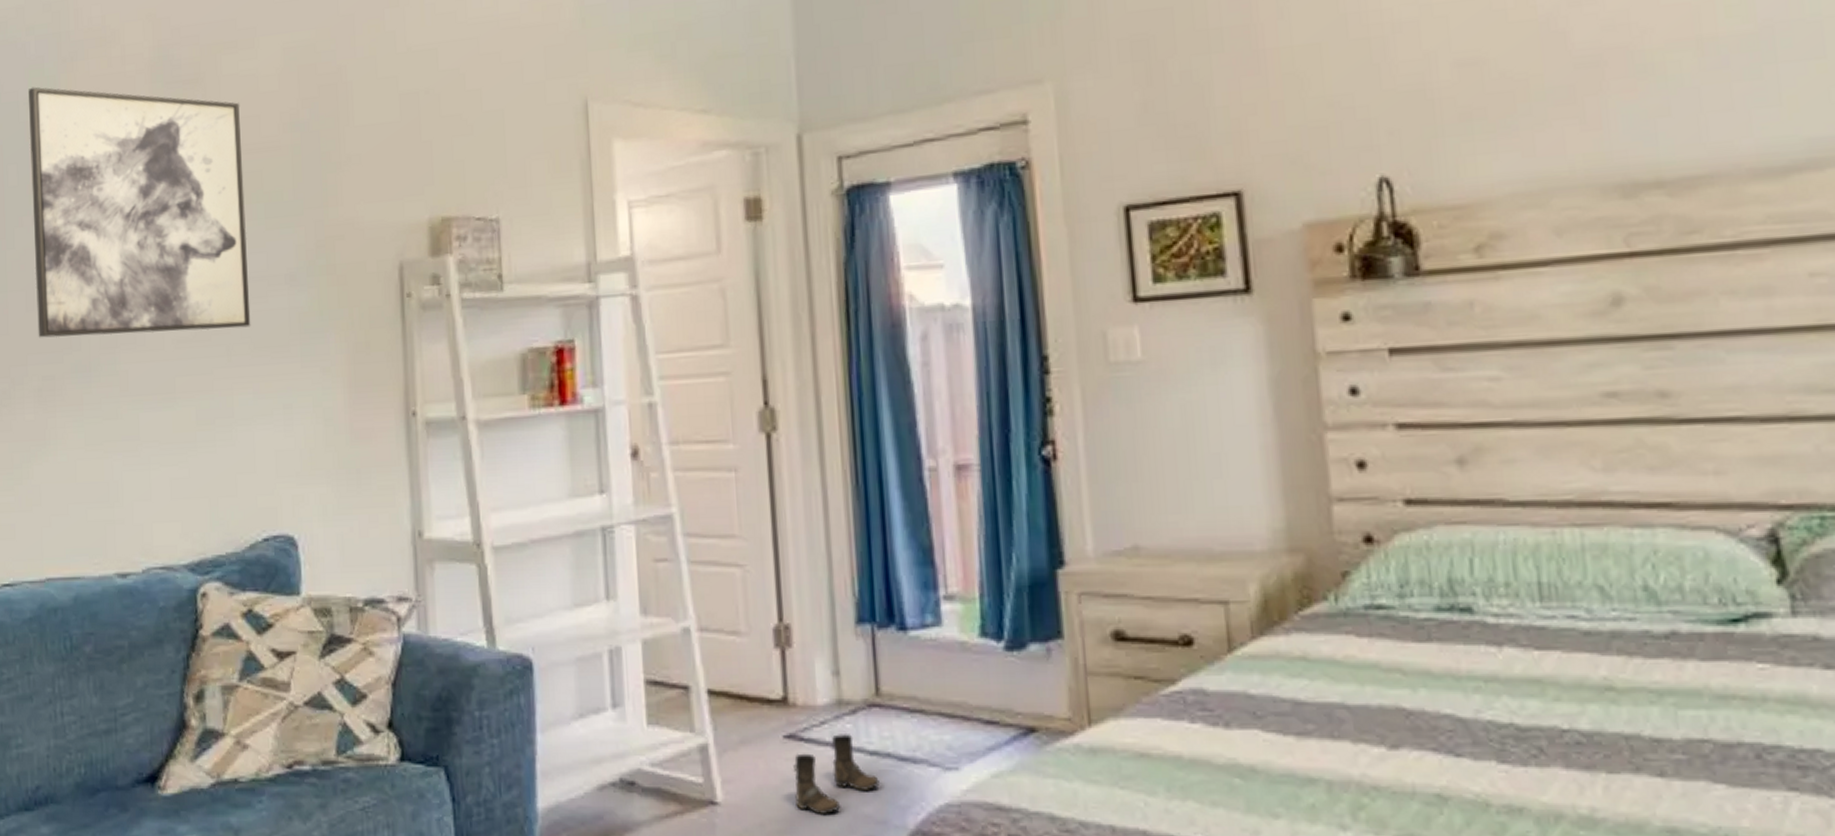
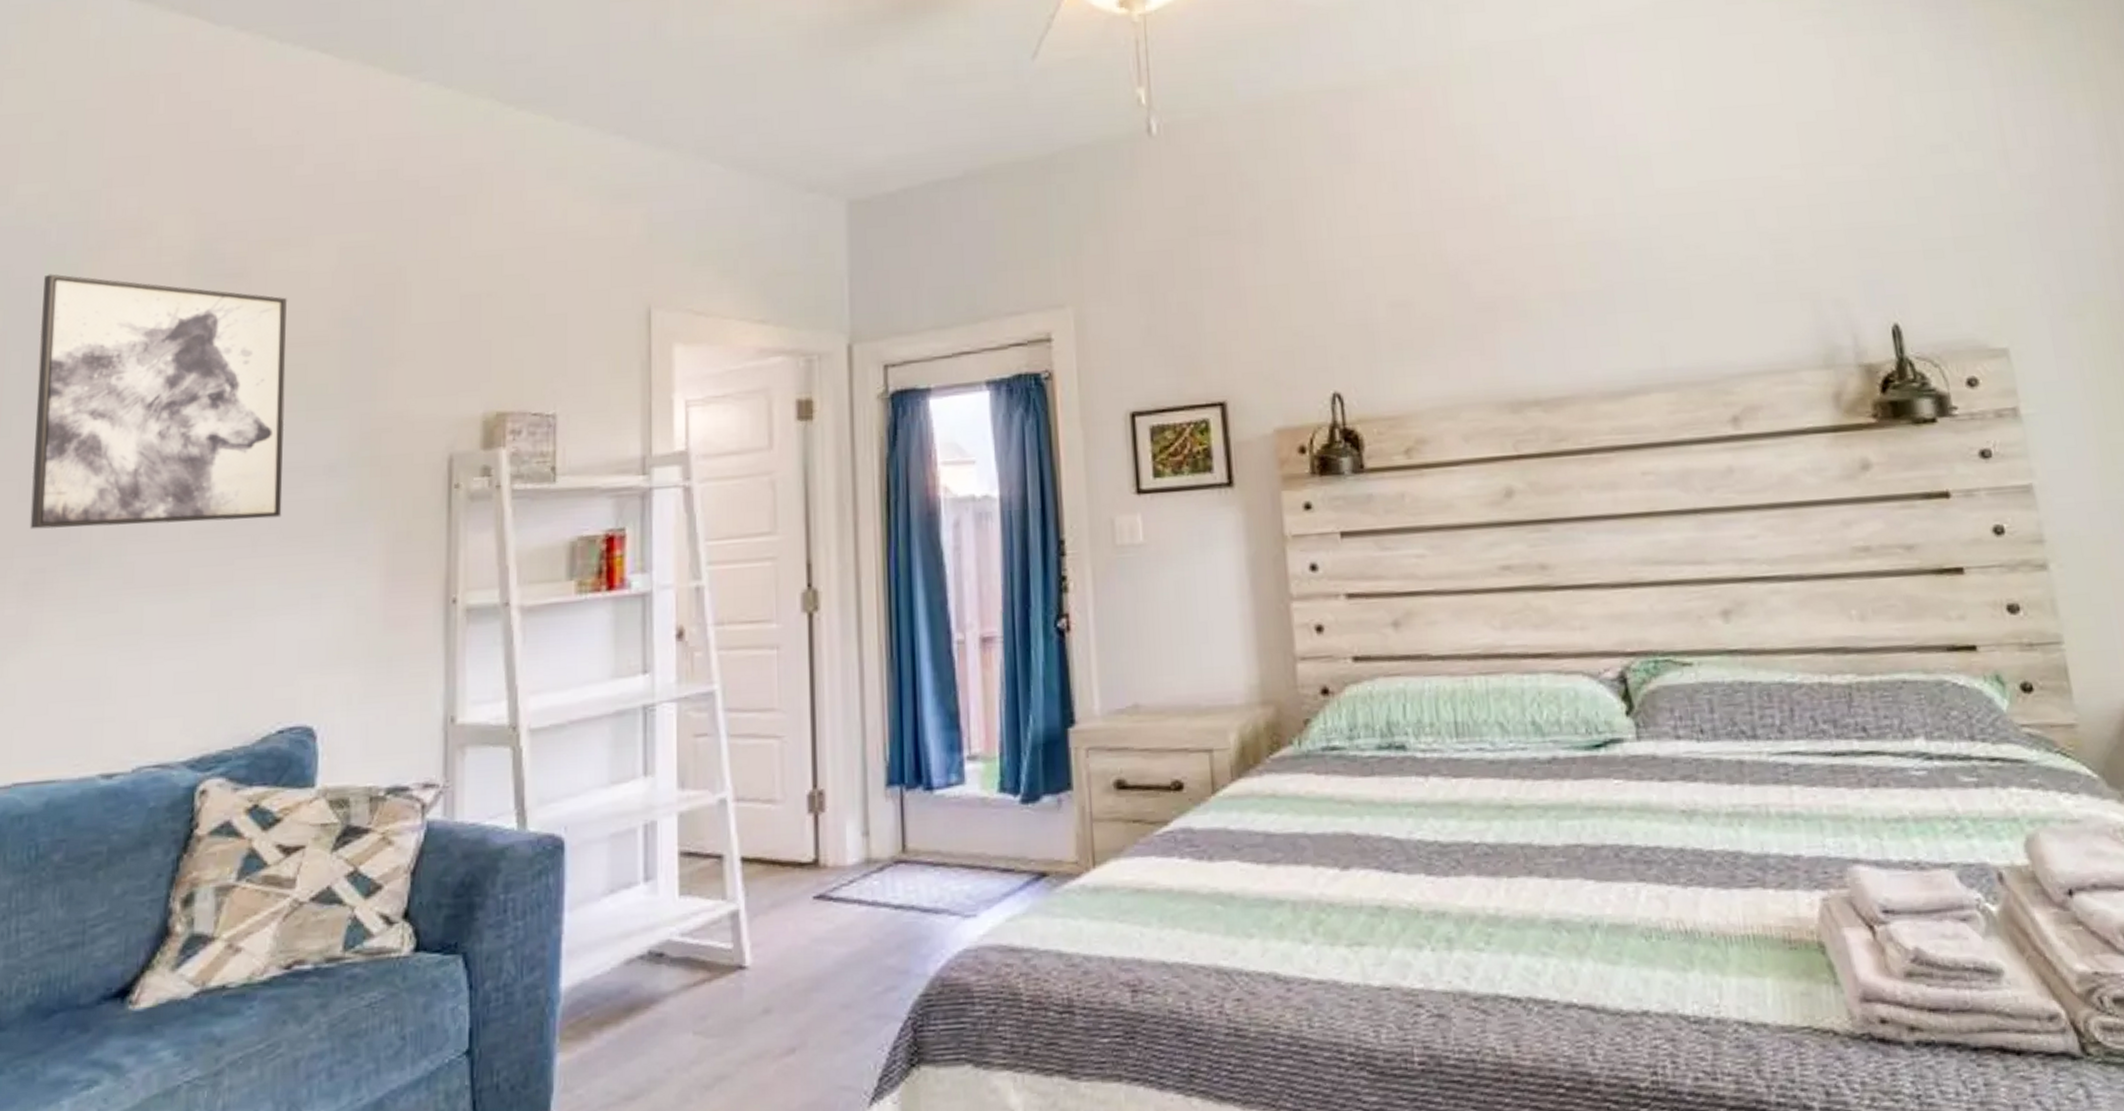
boots: present [792,734,881,814] -> none [820,890,905,970]

